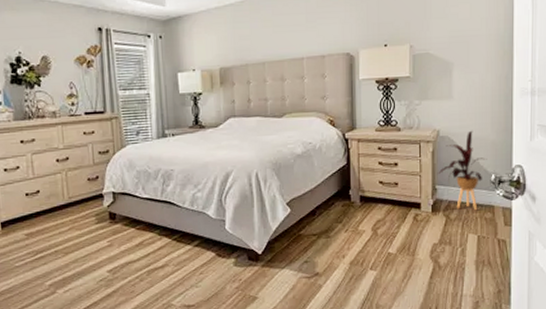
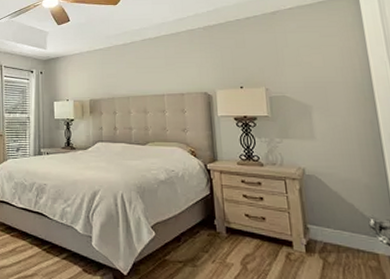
house plant: present [438,130,487,210] -> none [308,171,363,255]

